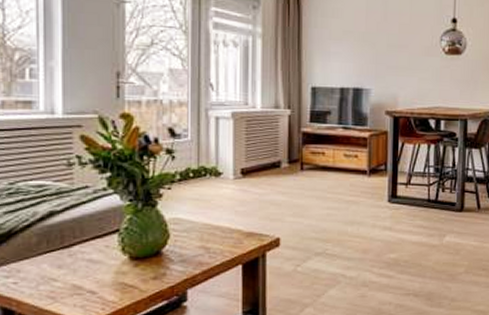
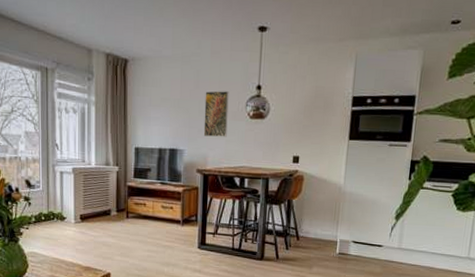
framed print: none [393,23,421,75] -> present [203,91,229,137]

